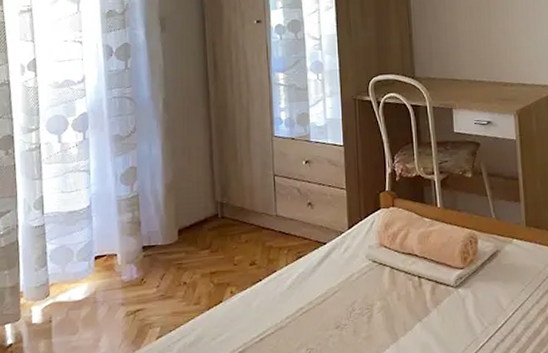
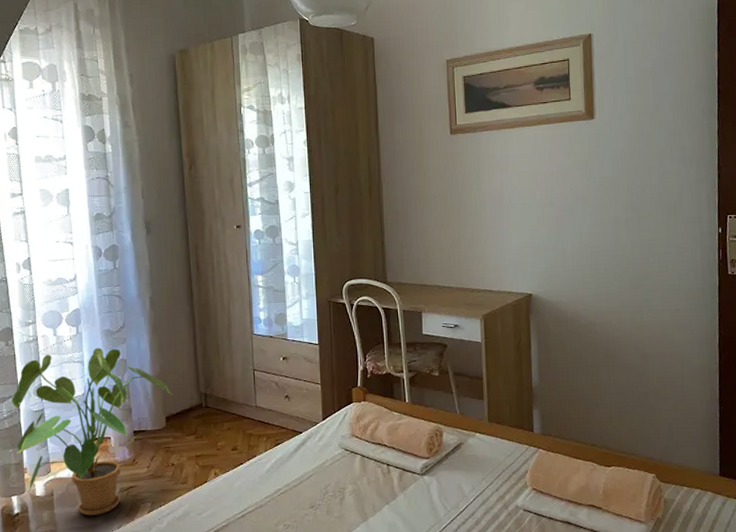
house plant: none [9,154,187,345] -> present [11,347,174,516]

